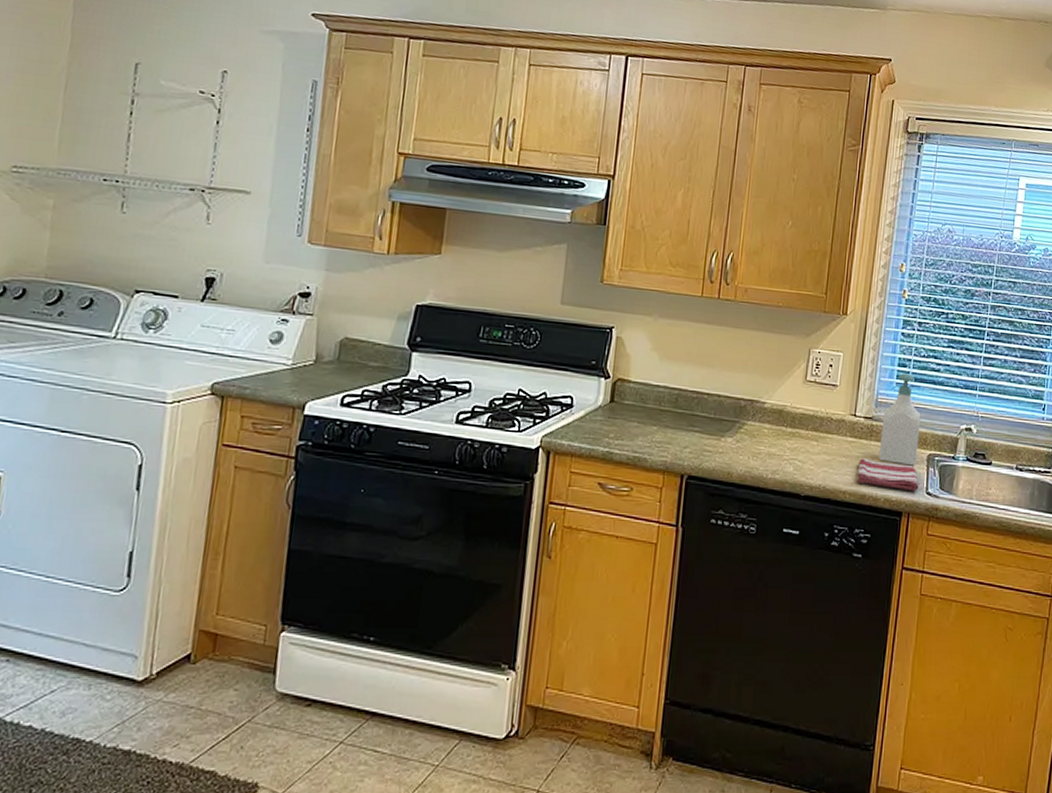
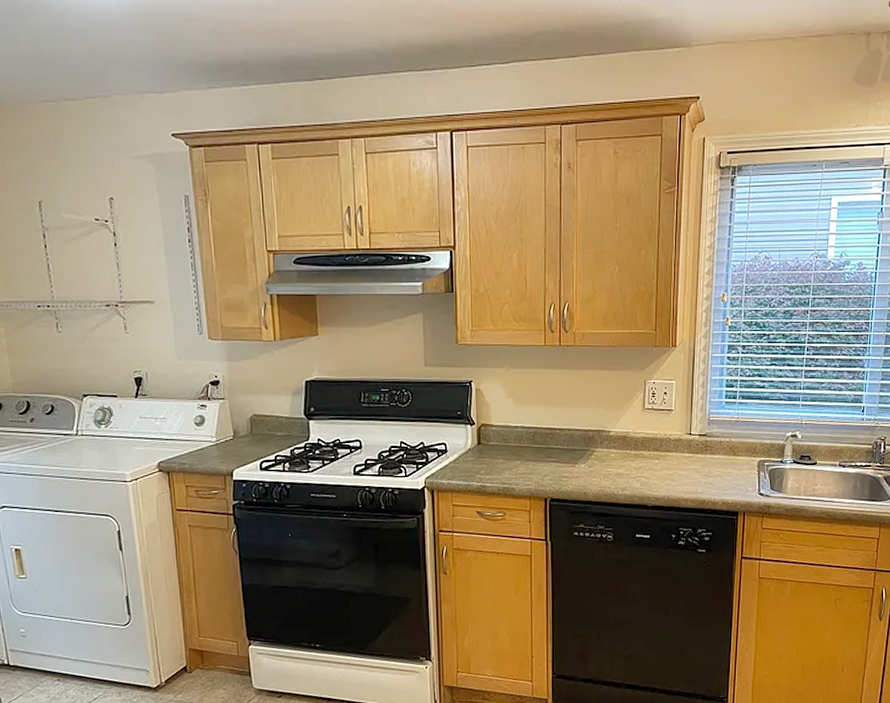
dish towel: present [856,457,919,491] -> none [696,469,752,493]
soap bottle: present [878,373,921,466] -> none [714,393,750,472]

